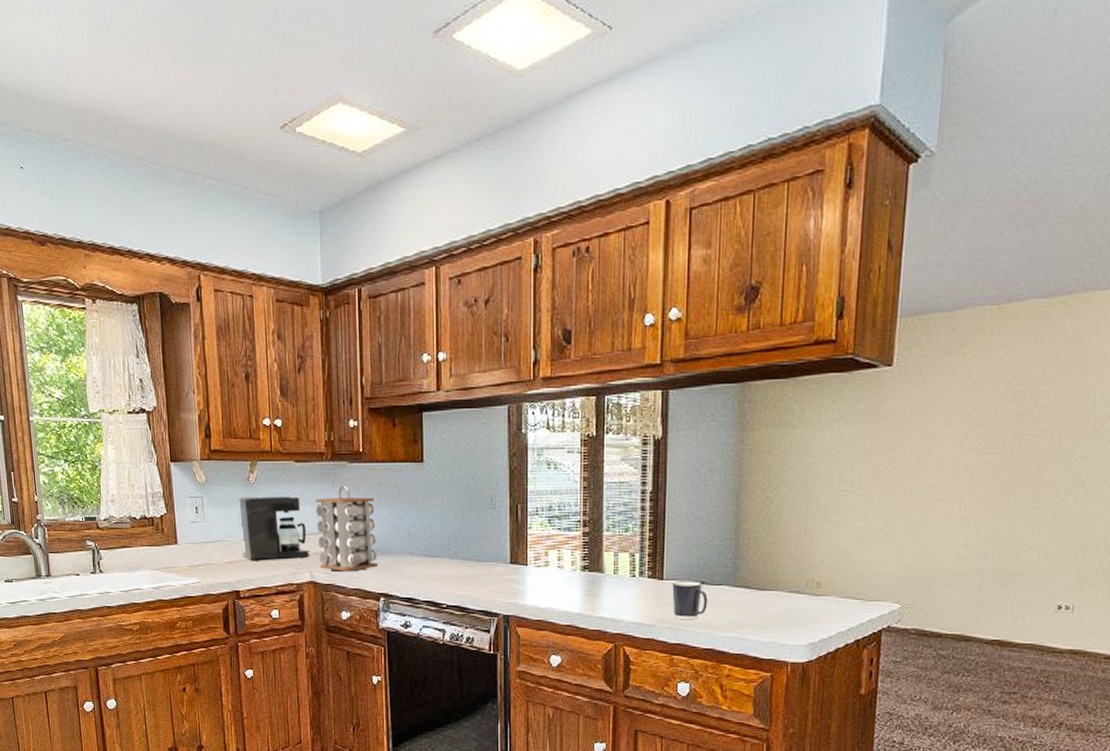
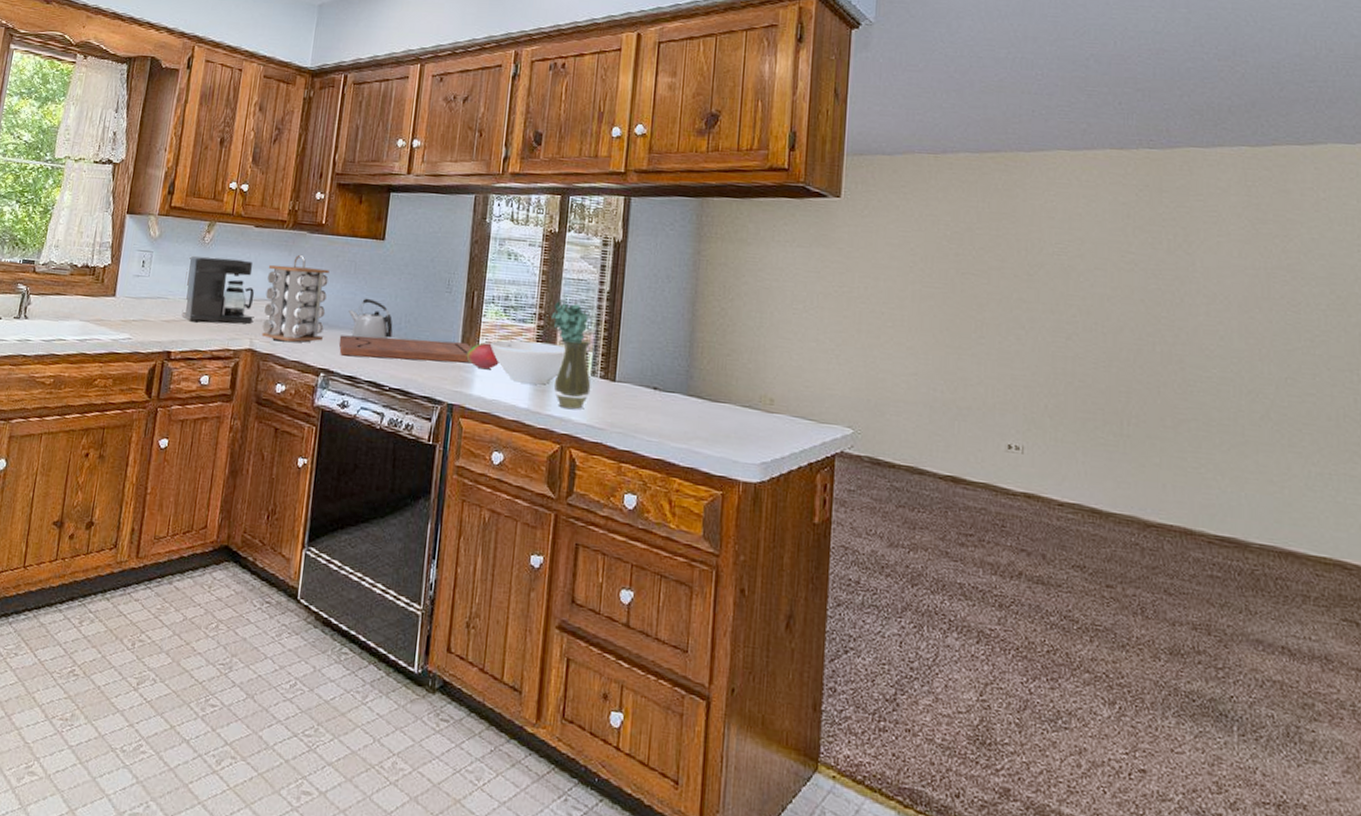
cutting board: none [393,555,520,580] -> present [339,335,472,363]
kettle: none [398,522,443,561] -> present [348,298,393,340]
fruit: none [516,554,549,580] -> present [466,342,499,370]
bowl: none [539,549,612,590] -> present [490,340,566,385]
vase: none [595,502,640,610] -> present [551,296,591,410]
mug: present [672,581,708,620] -> none [623,384,660,427]

